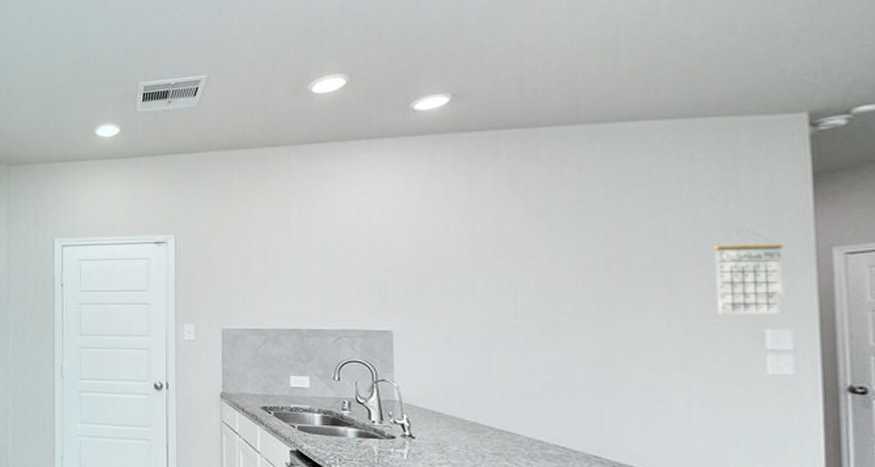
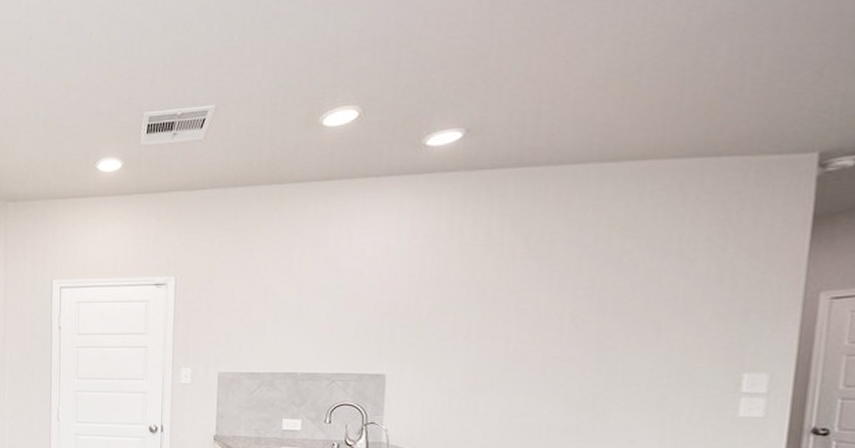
calendar: present [712,229,785,315] -> none [700,273,774,360]

